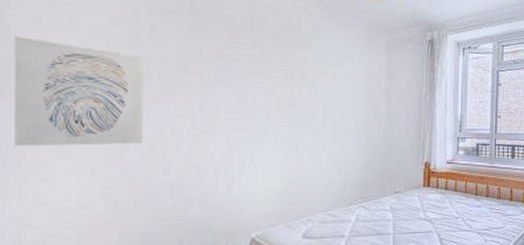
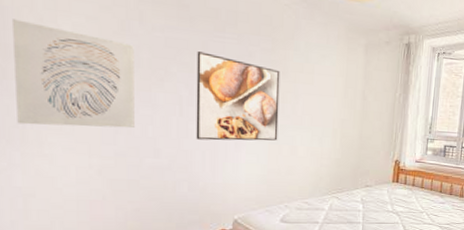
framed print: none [209,59,299,153] -> present [196,51,280,141]

